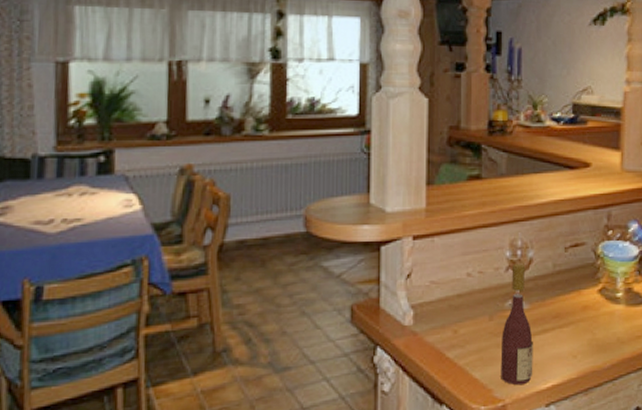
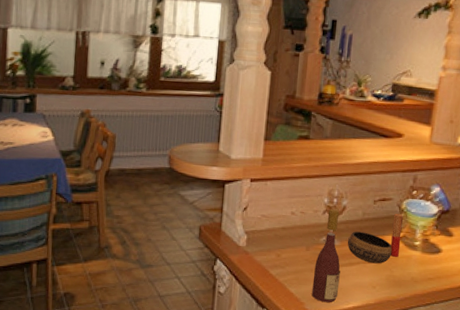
singing bowl: none [538,261,601,327] -> present [347,214,403,264]

